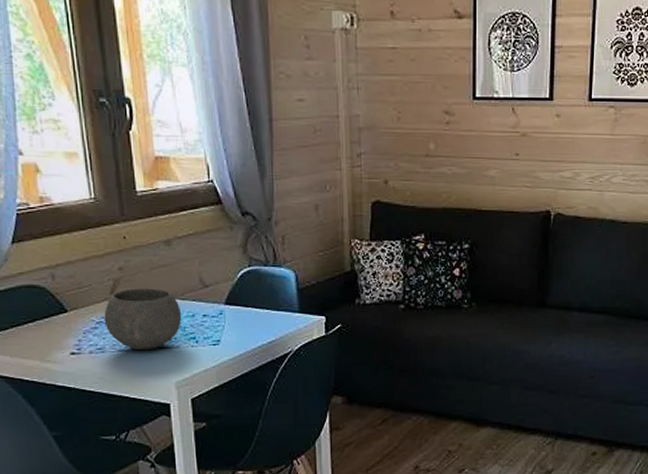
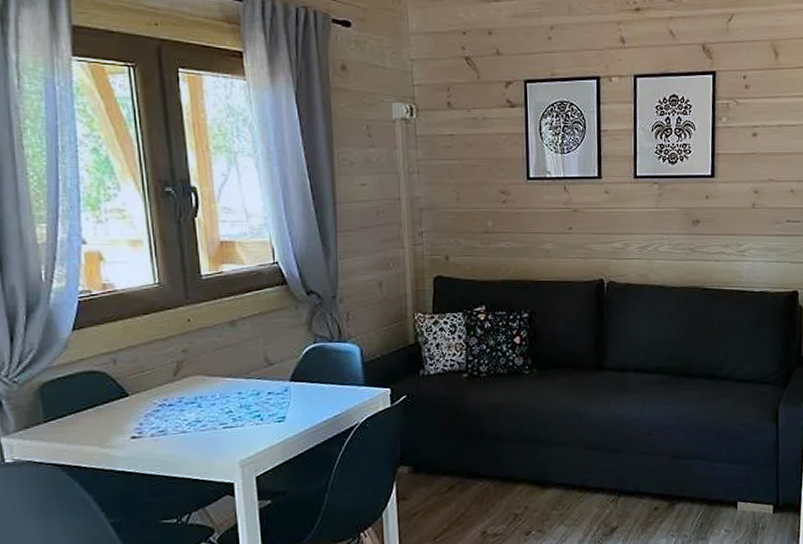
bowl: present [104,288,182,351] -> none [166,368,247,431]

